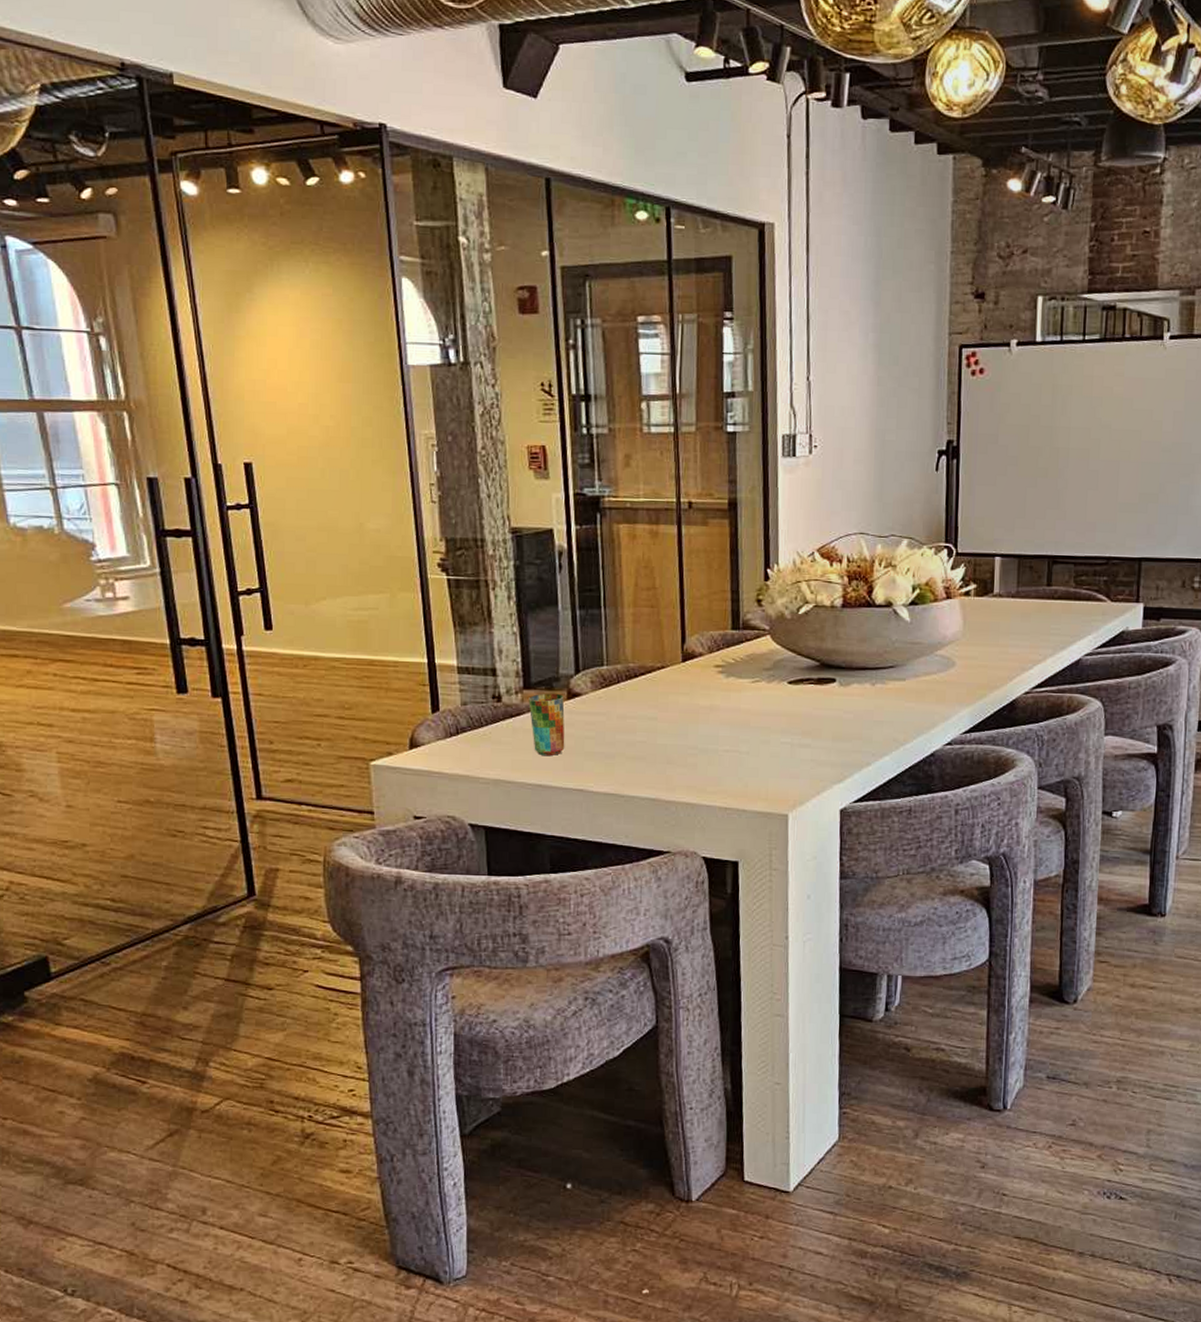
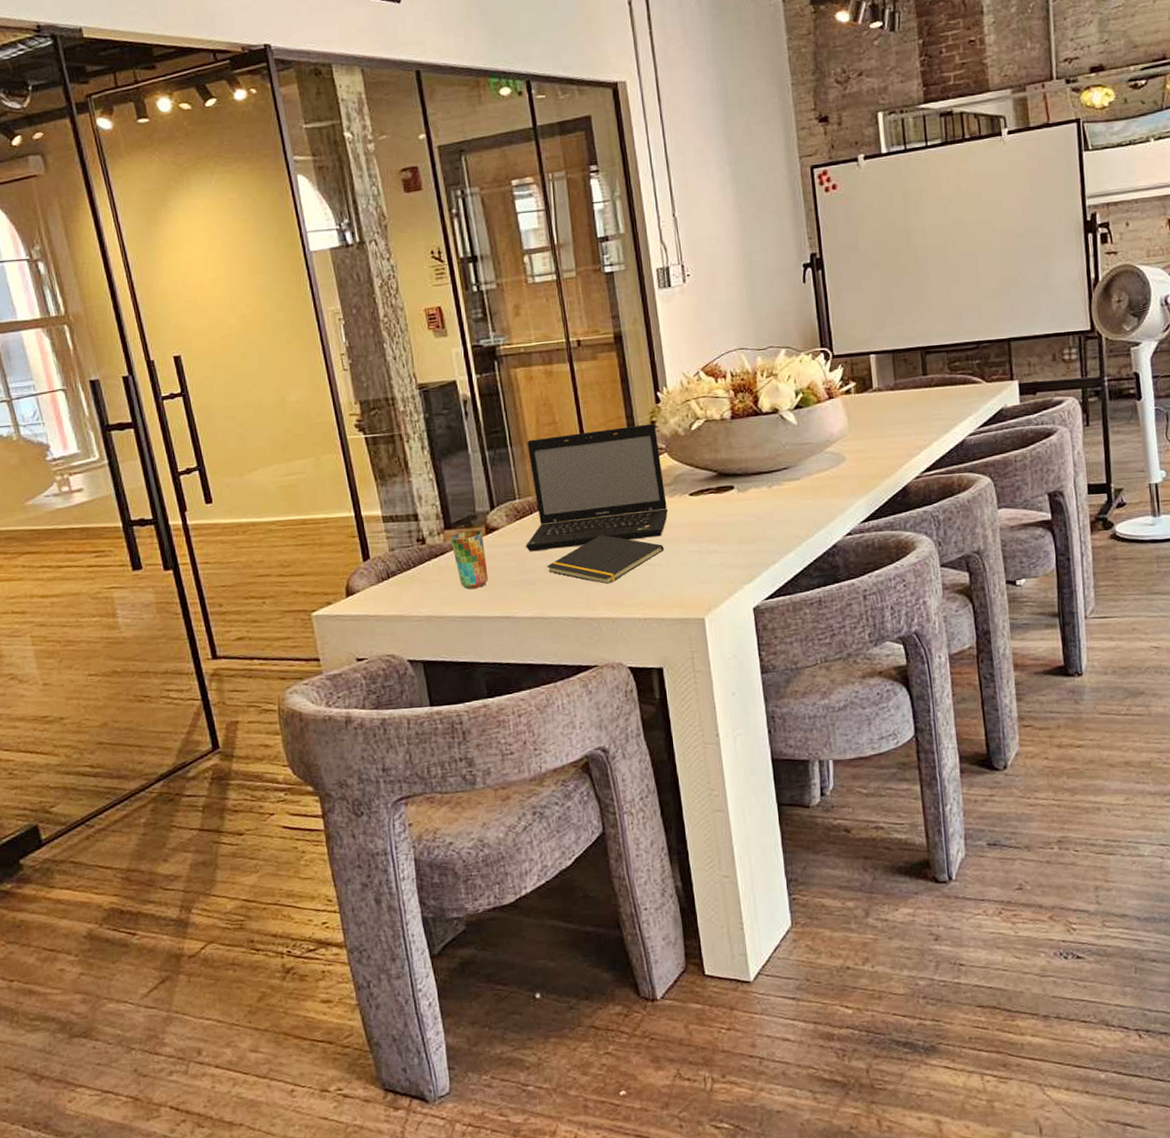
laptop: none [609,601,764,724] -> present [526,423,669,552]
notepad: none [629,714,755,767] -> present [547,534,665,584]

